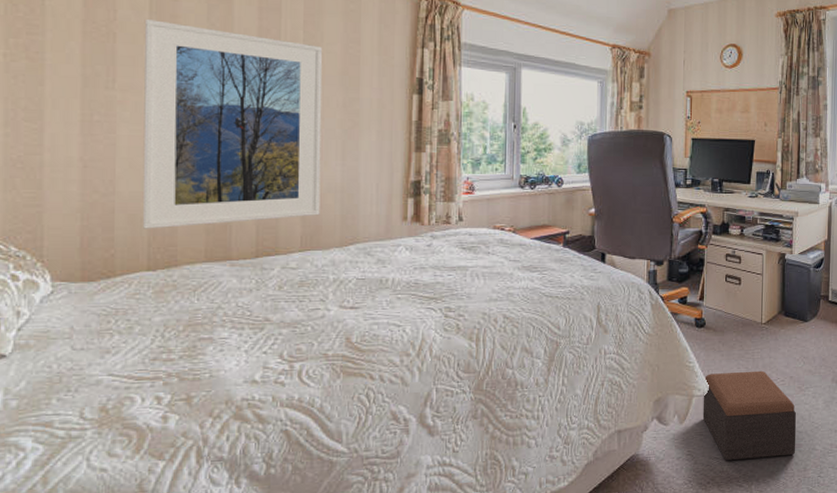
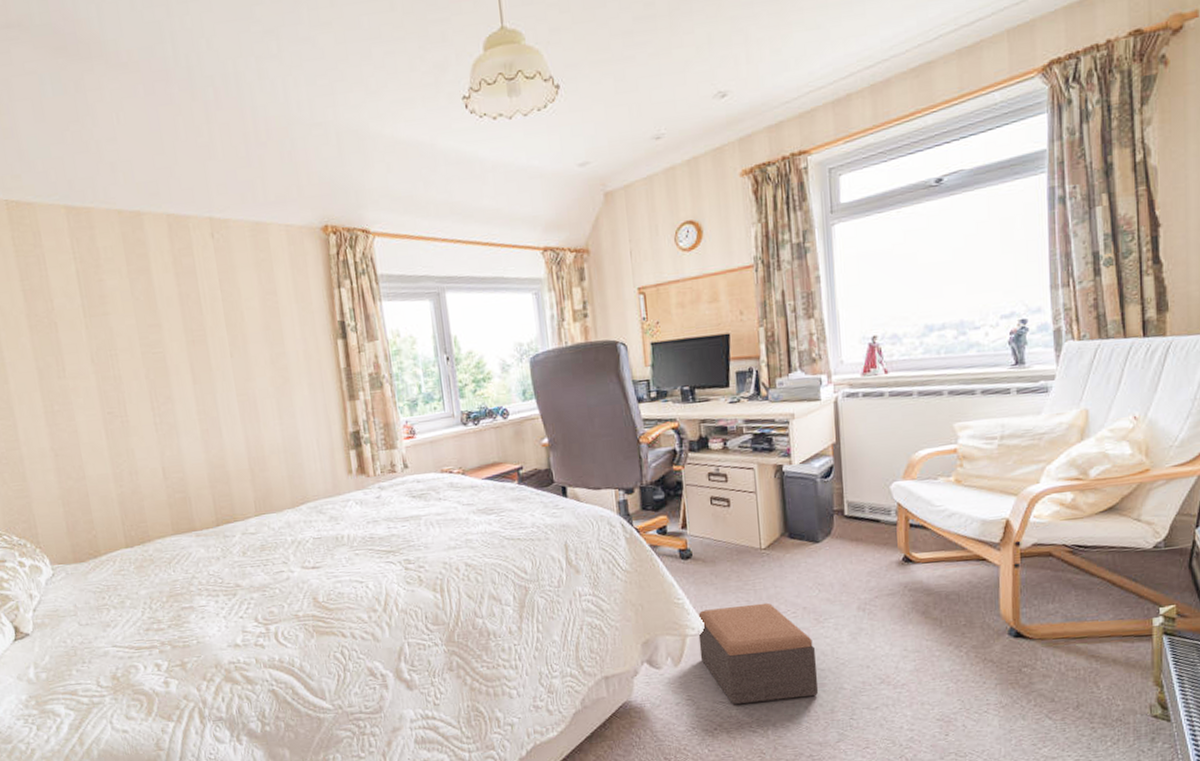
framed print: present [142,20,323,229] -> none [79,303,268,509]

